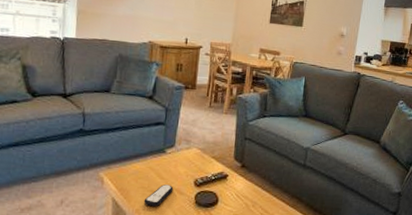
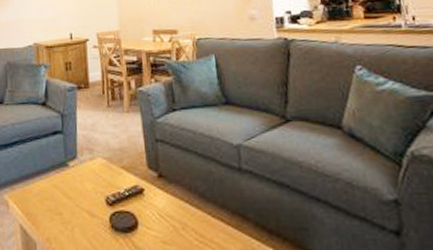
remote control: present [143,185,174,207] -> none [53,205,84,234]

